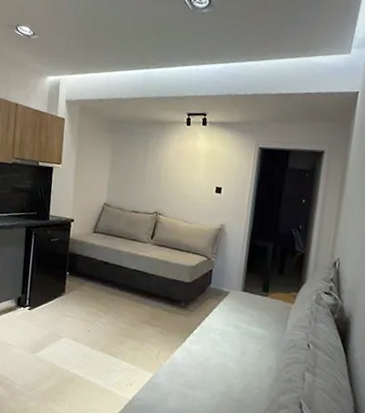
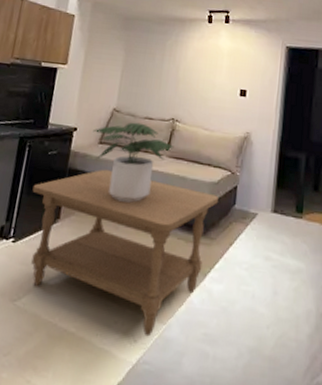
coffee table: none [41,254,196,382] -> present [31,169,218,337]
potted plant: none [87,215,158,281] -> present [93,122,174,203]

